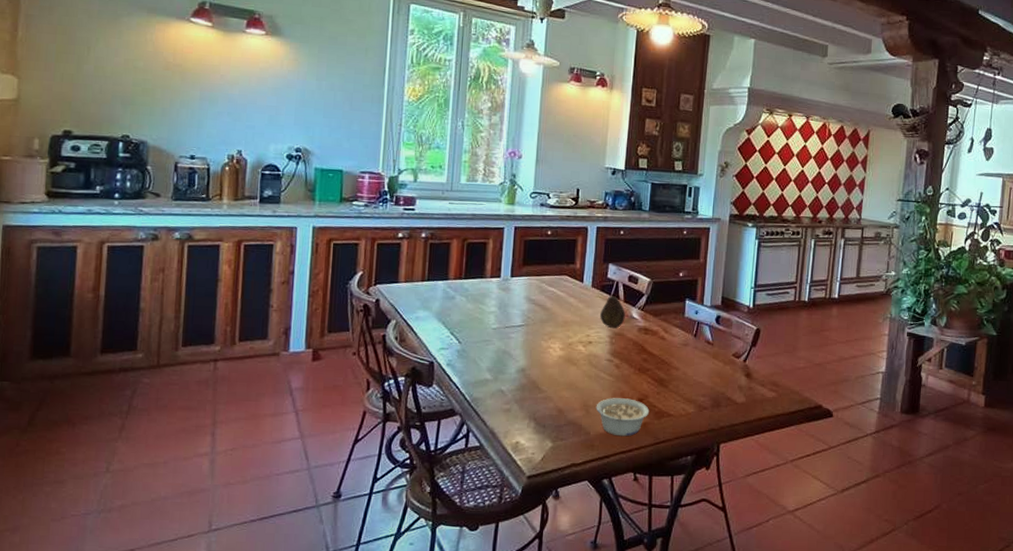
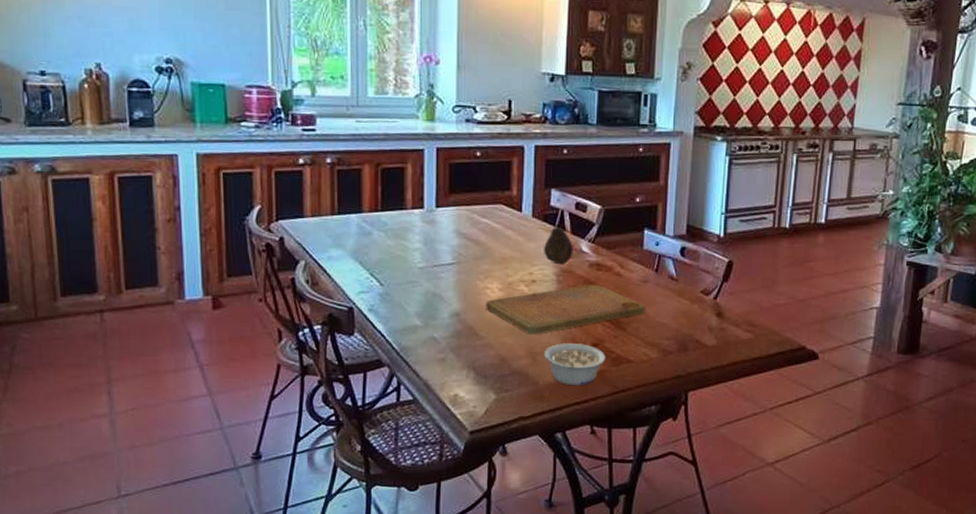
cutting board: none [548,346,685,390] -> present [486,284,646,335]

